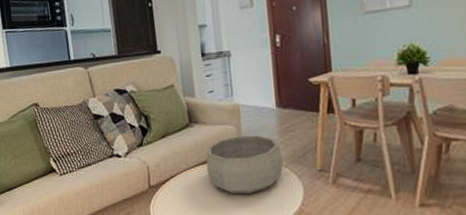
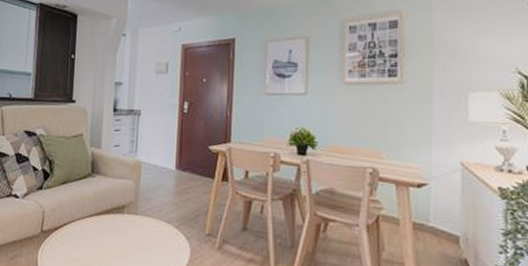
decorative bowl: present [205,135,284,195] -> none [100,191,176,251]

